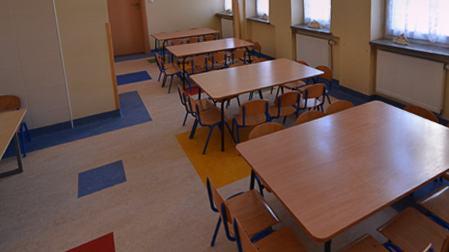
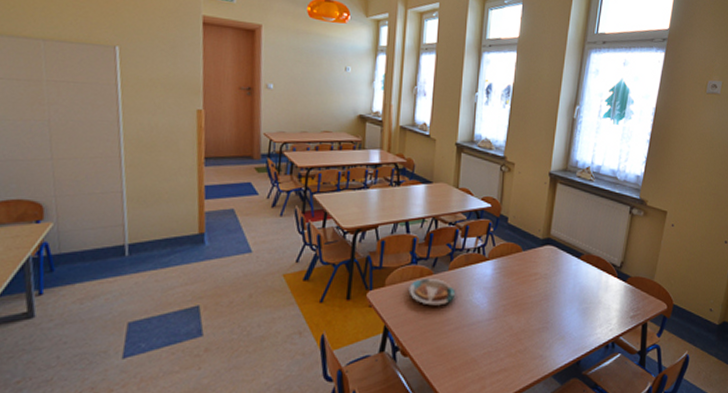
plate: none [267,131,304,153] -> present [408,277,456,306]

